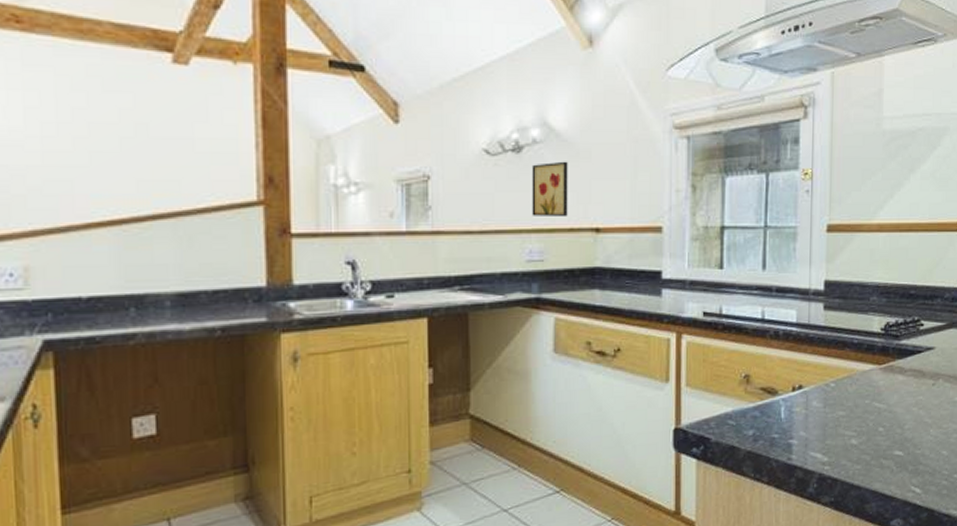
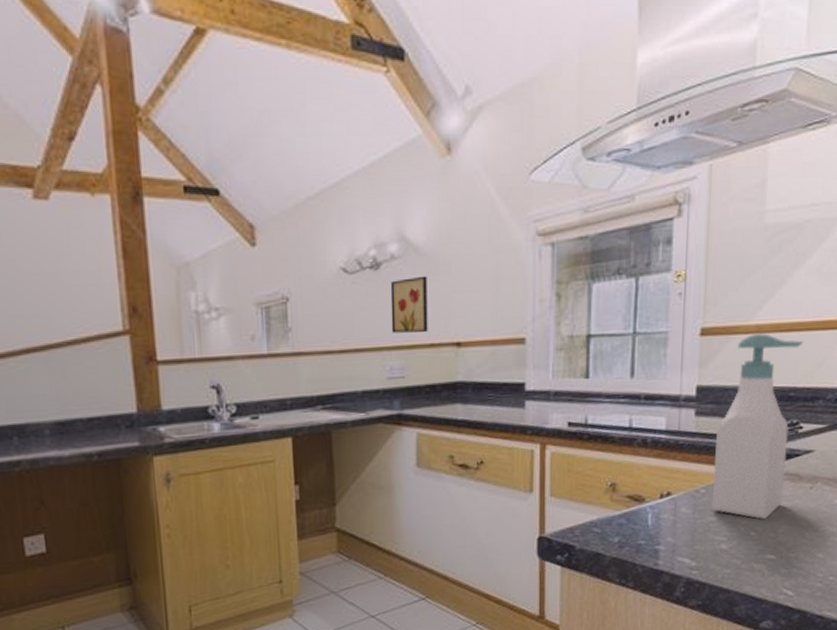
soap bottle: none [841,233,922,415] -> present [711,333,804,520]

